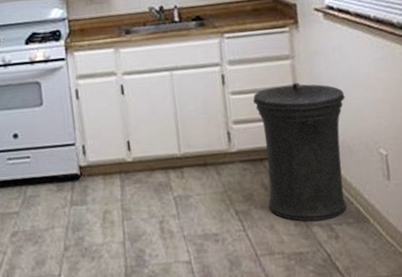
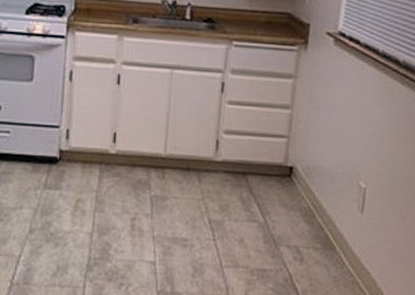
trash can: present [253,83,347,222] -> none [242,103,338,242]

